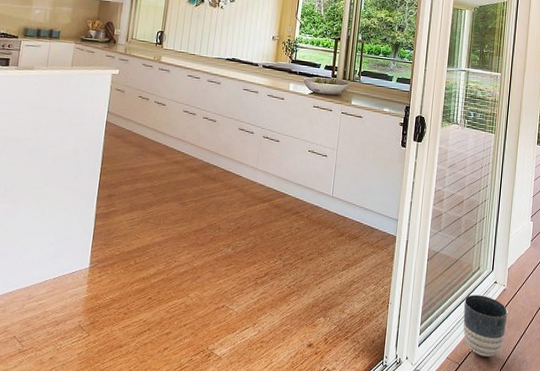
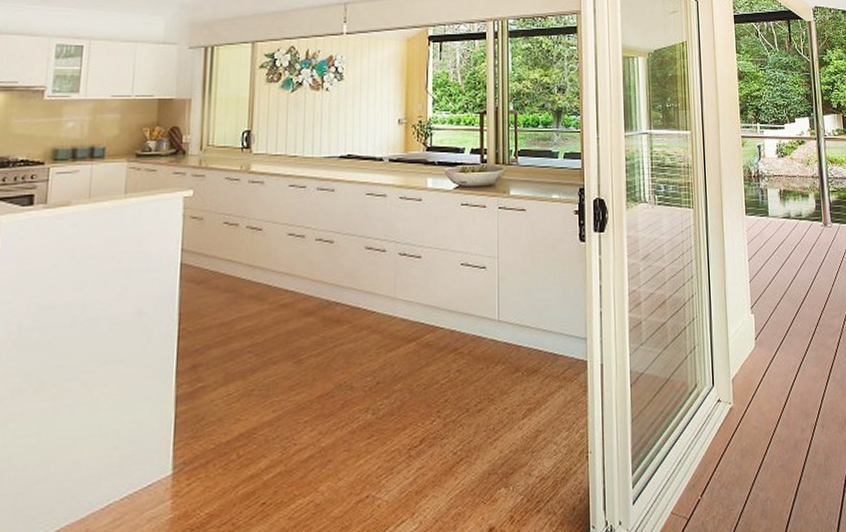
planter: present [463,294,508,357] -> none [683,420,740,503]

